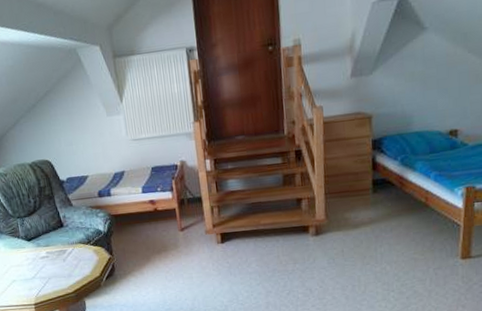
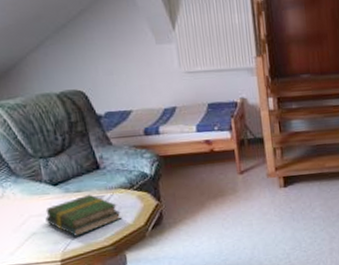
book: none [22,248,82,284] -> present [45,194,122,236]

